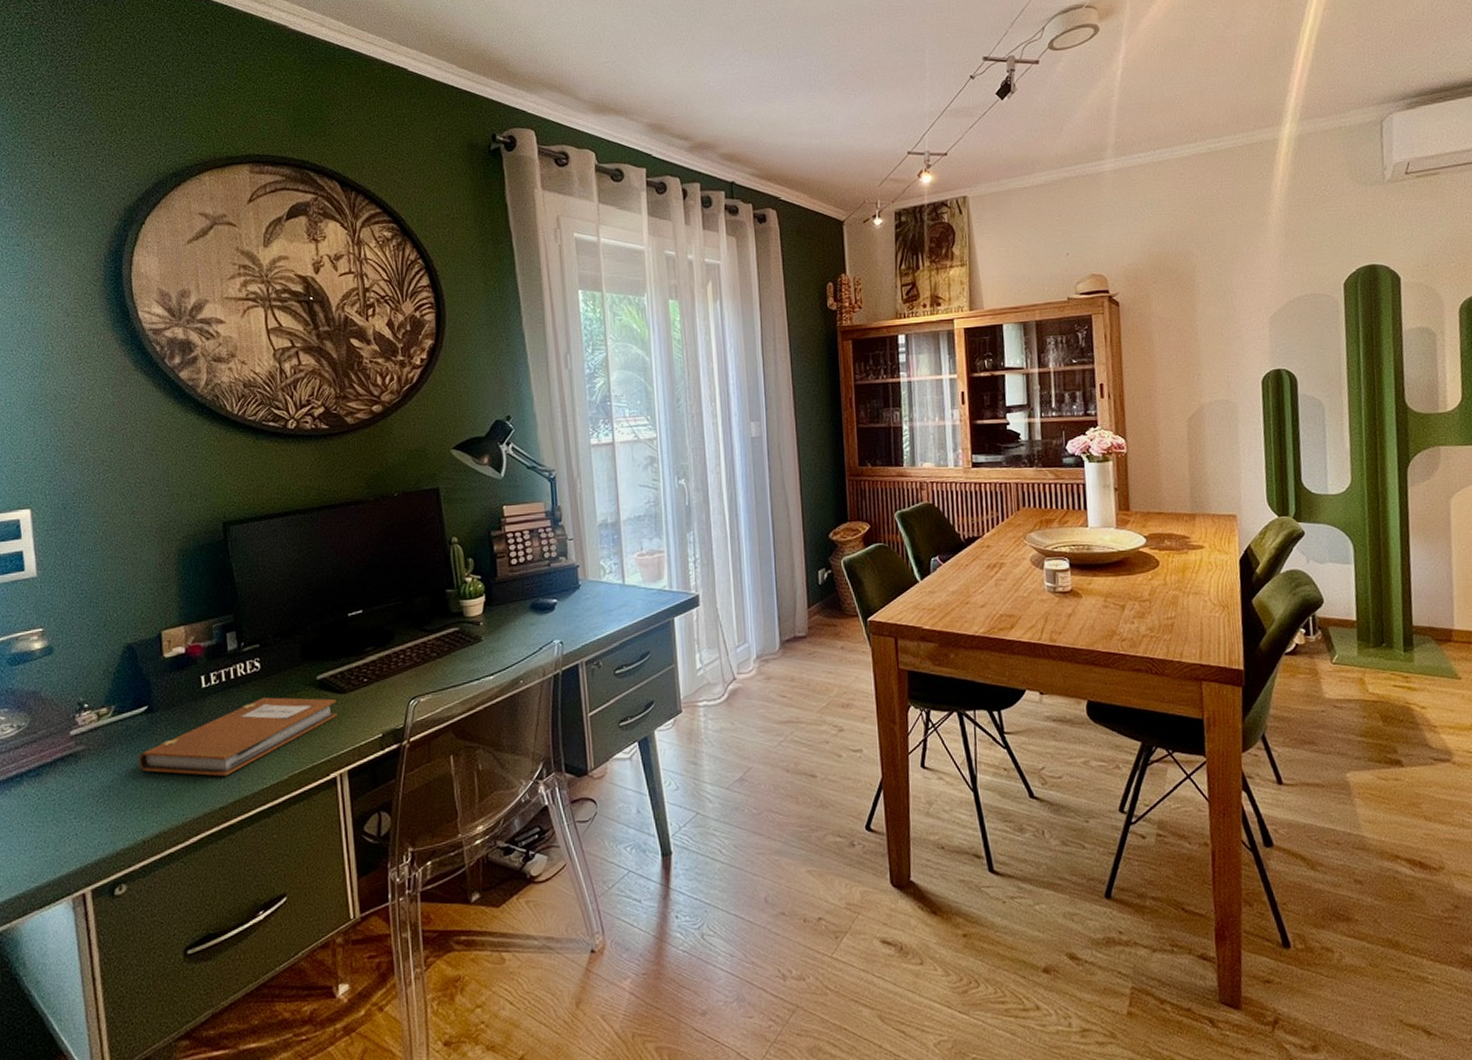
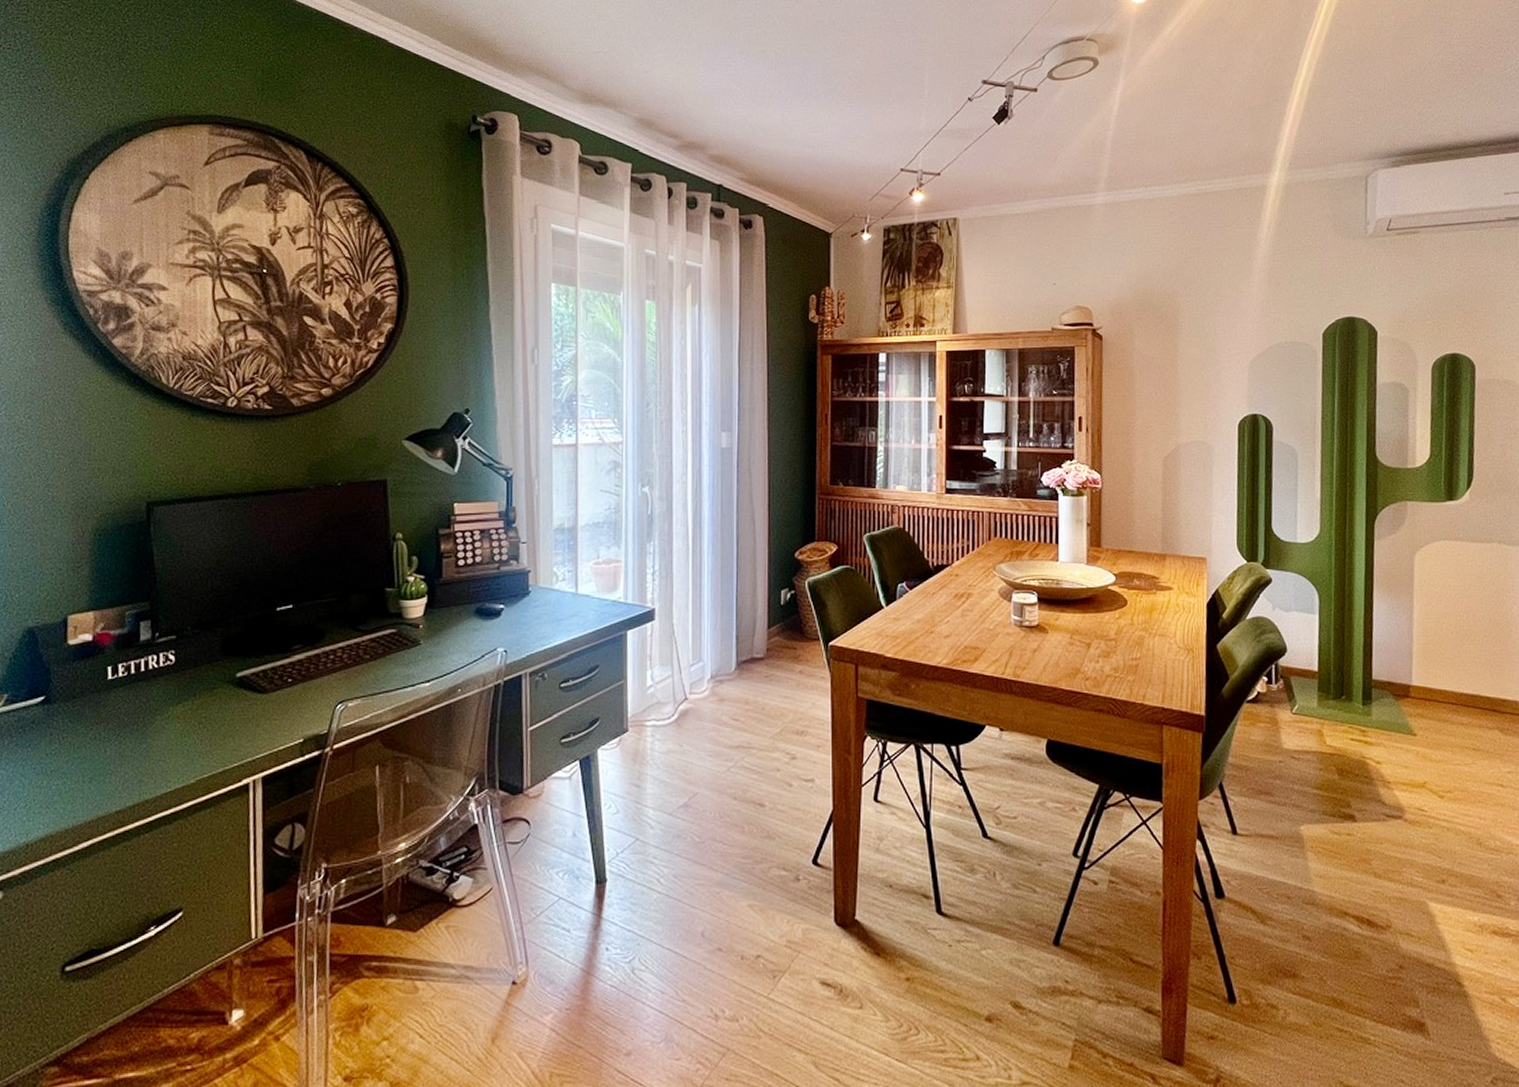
notebook: present [138,697,337,776] -> none [28,694,256,777]

